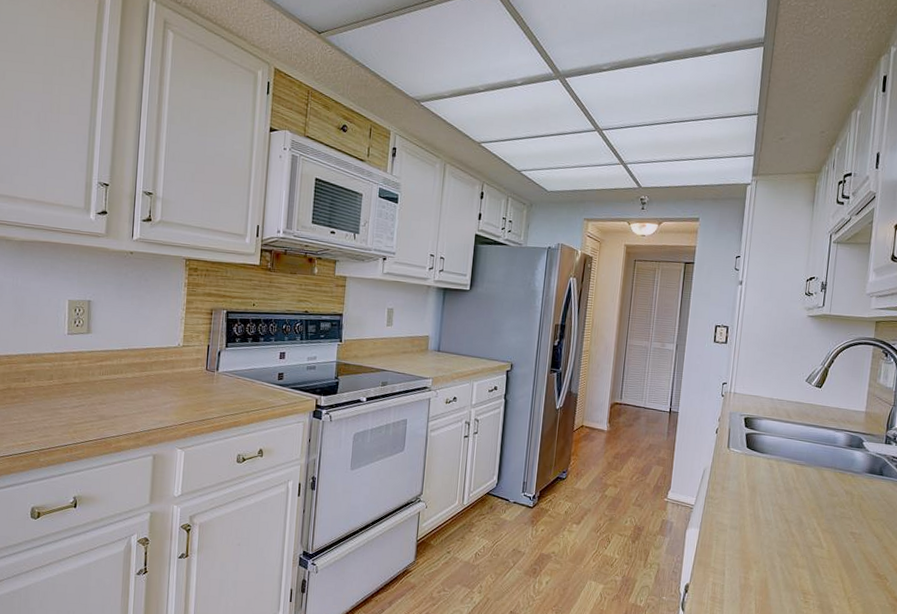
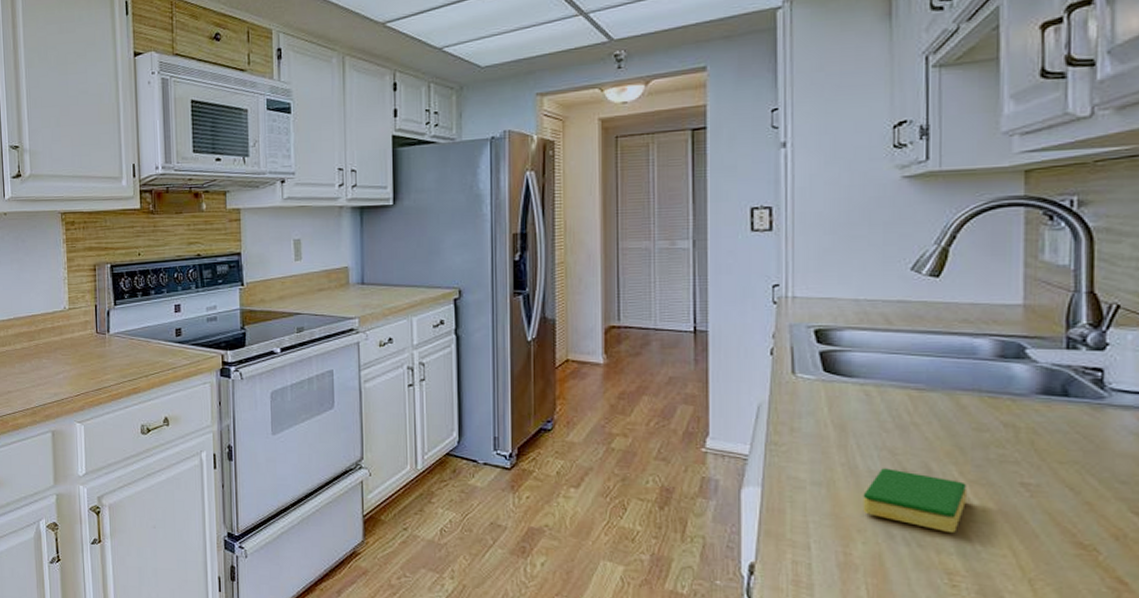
dish sponge: none [759,519,821,566] -> present [862,468,966,534]

